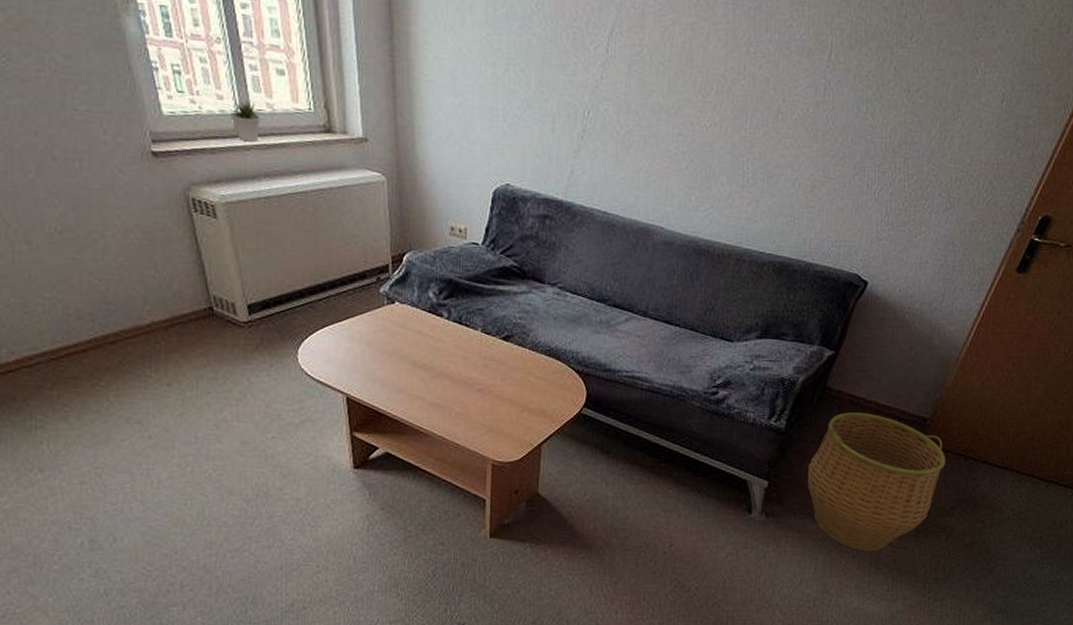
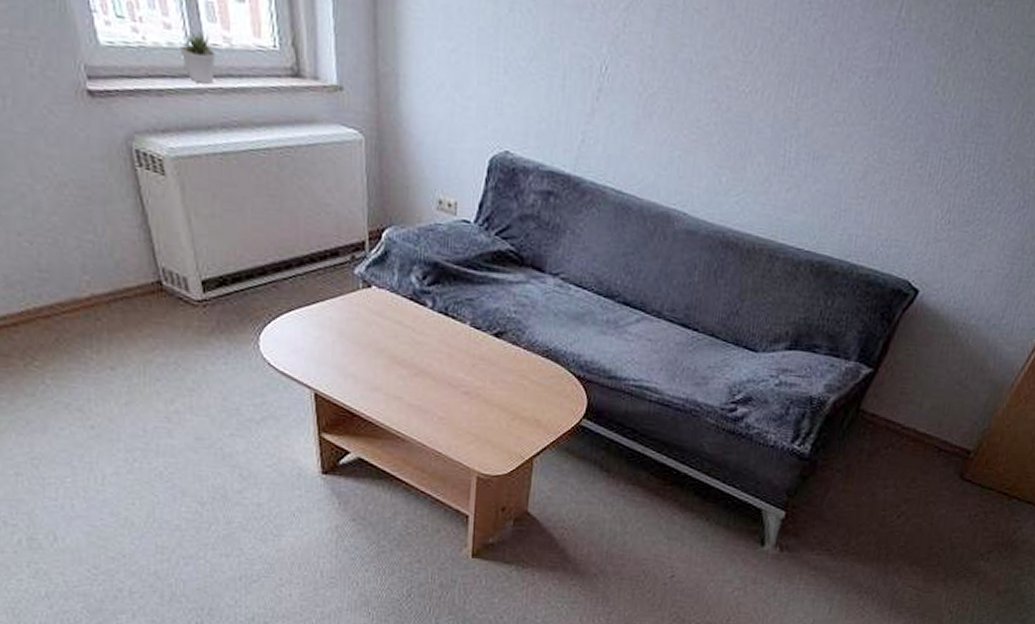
basket: present [807,412,946,551] -> none [829,439,987,594]

